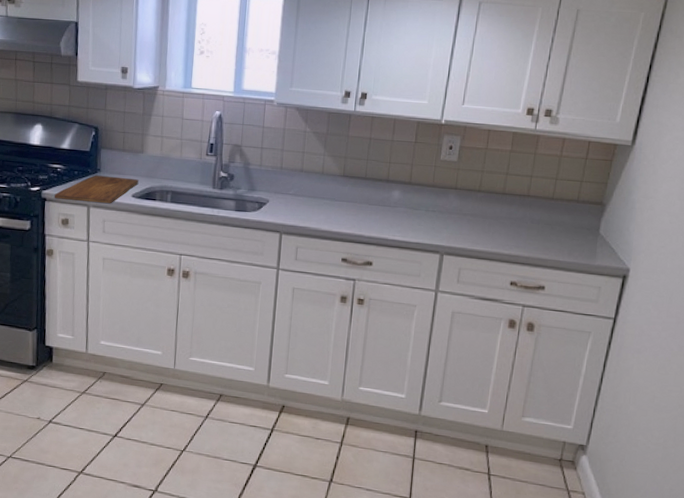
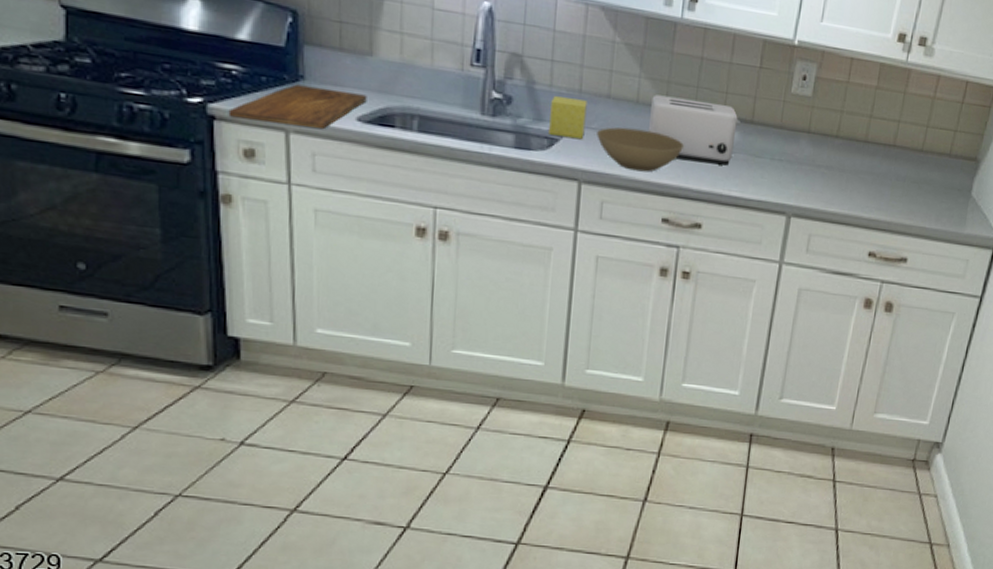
sponge: none [259,173,286,203] -> present [549,96,587,140]
bowl: none [293,192,358,224] -> present [597,127,685,172]
toaster: none [330,167,401,217] -> present [647,94,741,166]

